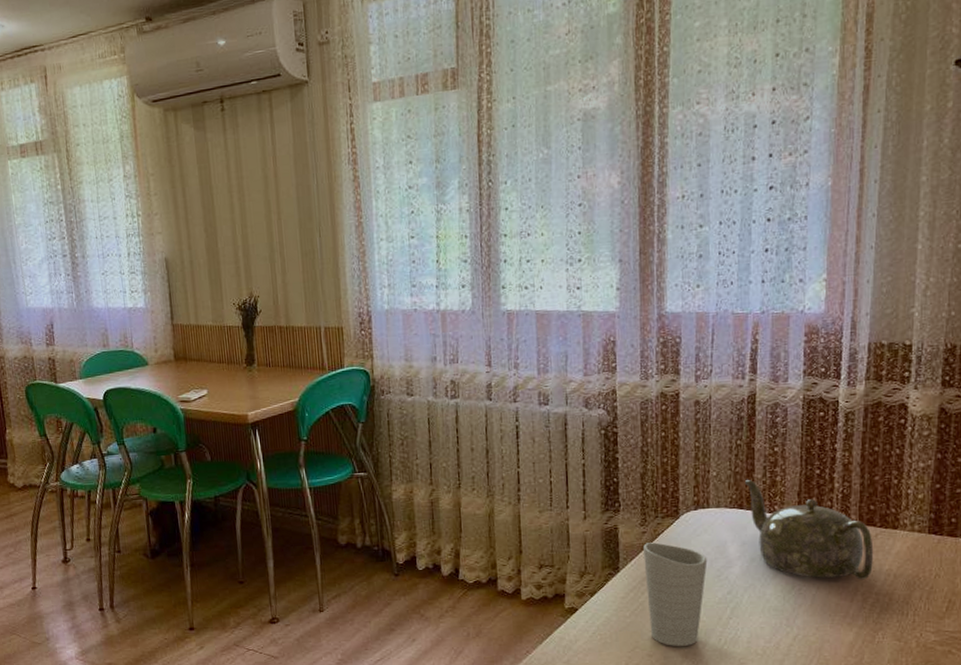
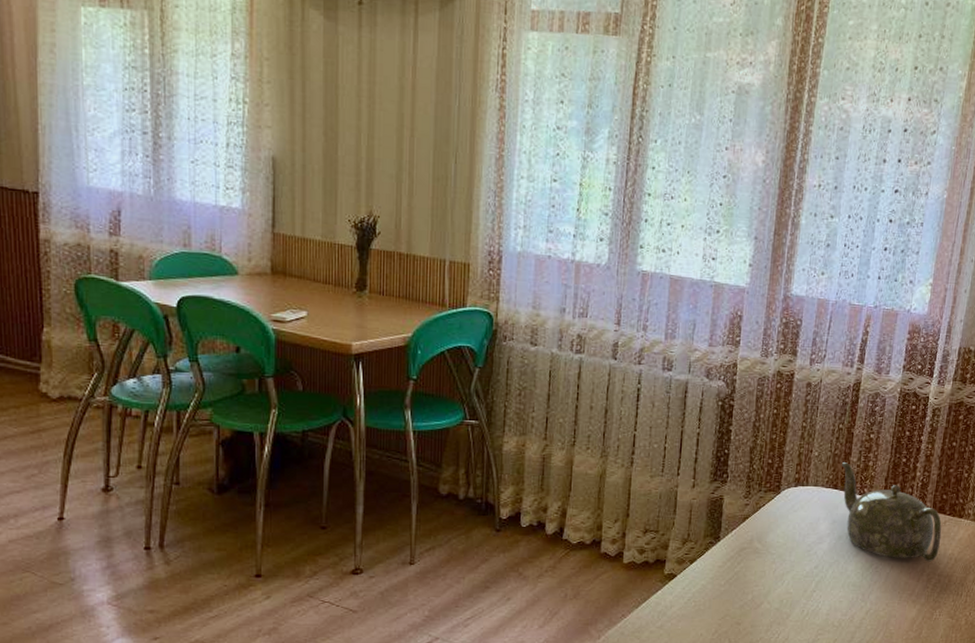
cup: present [643,542,708,646] -> none [741,515,801,616]

